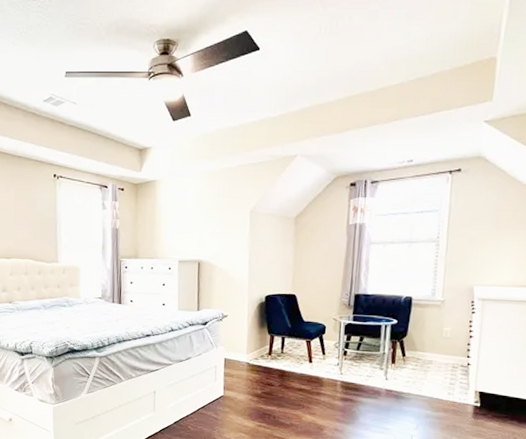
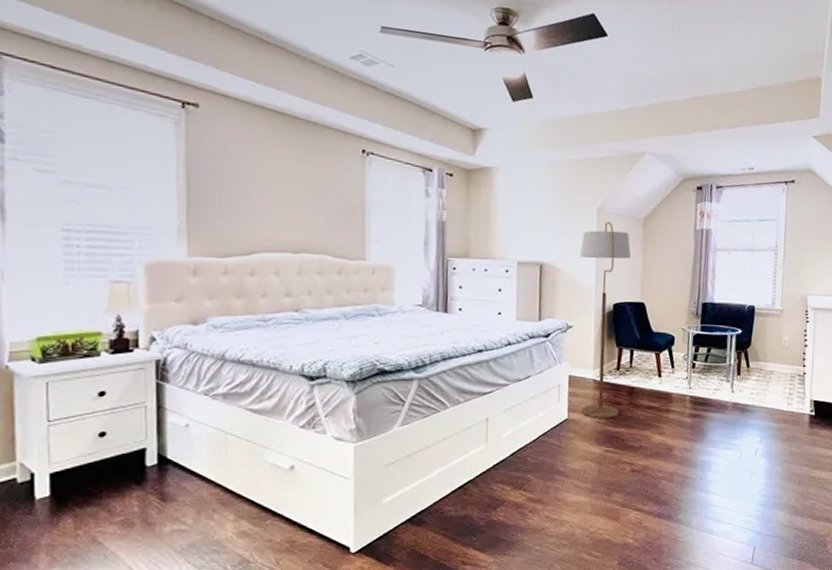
floor lamp: none [234,222,283,398] -> present [580,222,631,419]

